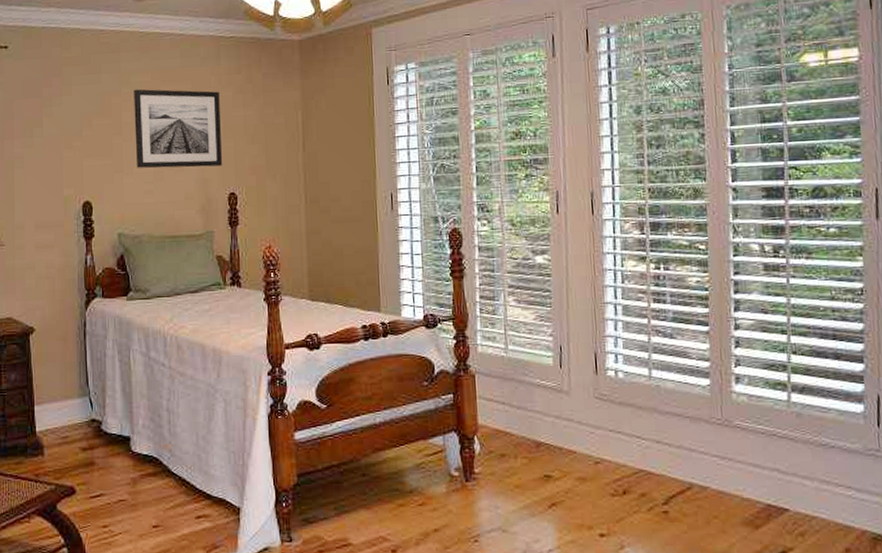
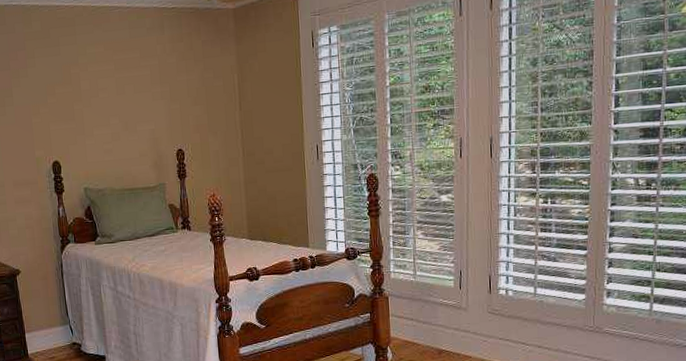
wall art: present [134,89,222,168] -> none [89,58,170,131]

